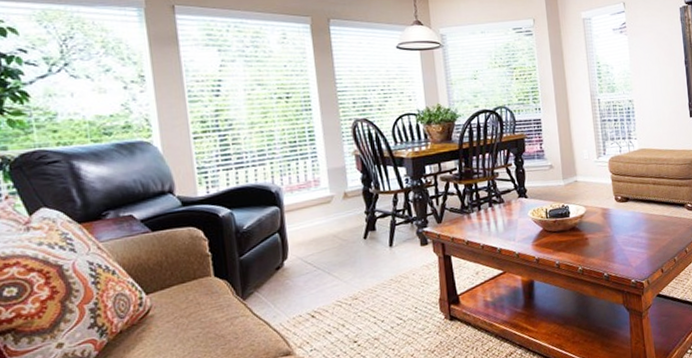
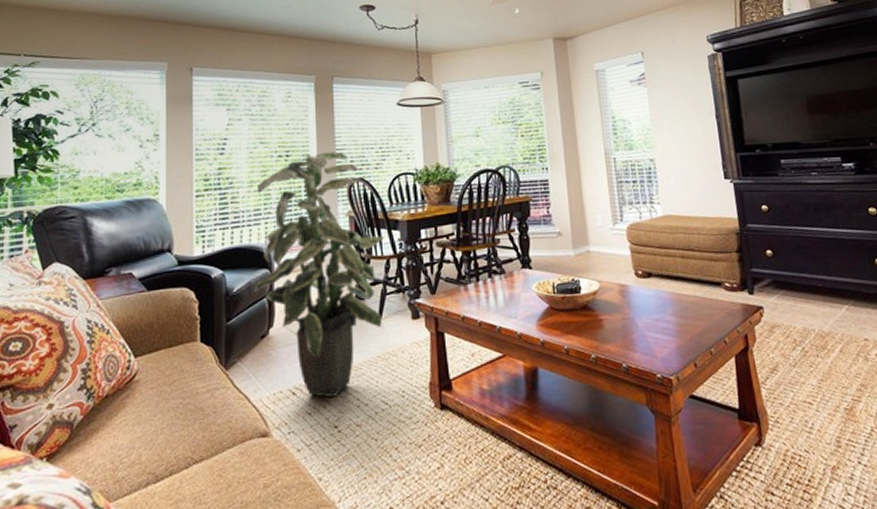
indoor plant: none [259,93,393,318] -> present [253,151,385,398]

